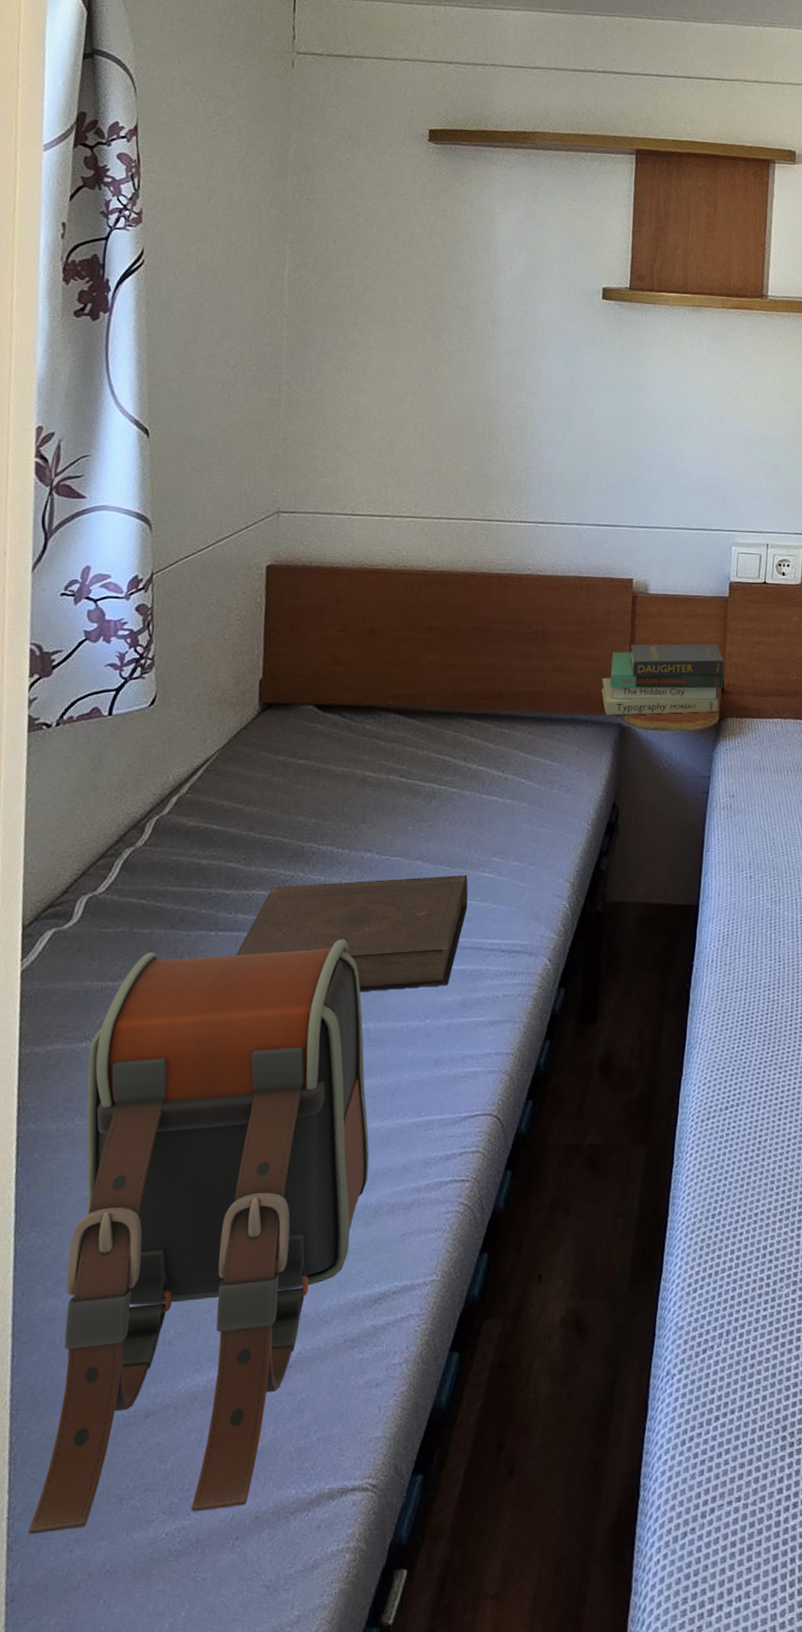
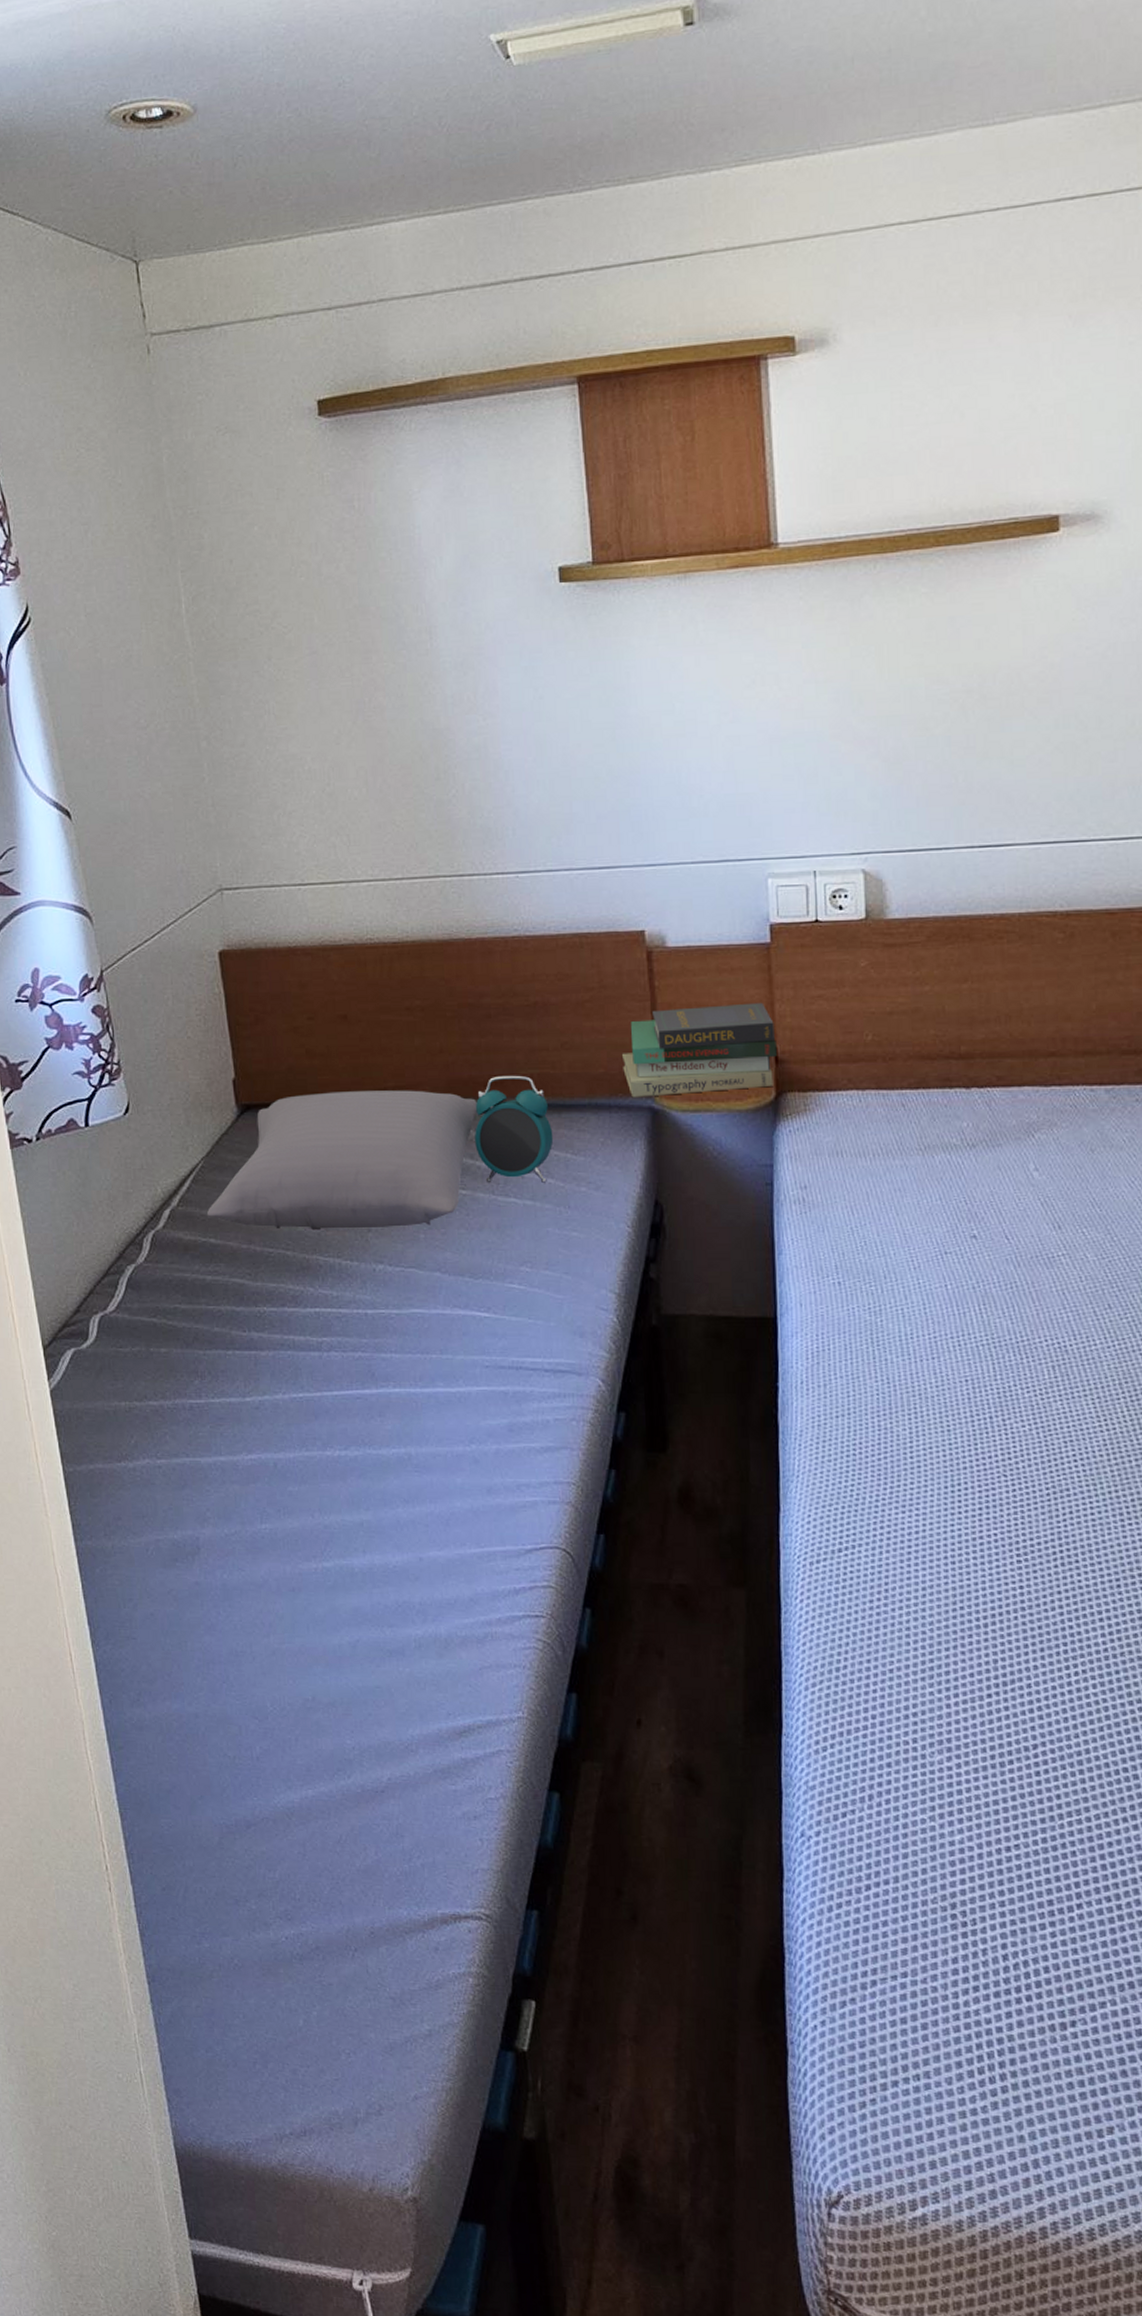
backpack: present [28,939,370,1535] -> none [129,1358,433,1924]
pillow: none [214,696,476,820] -> present [207,1090,478,1231]
book: present [235,874,468,992] -> none [257,1286,499,1415]
alarm clock: none [469,690,537,784] -> present [475,1075,554,1184]

